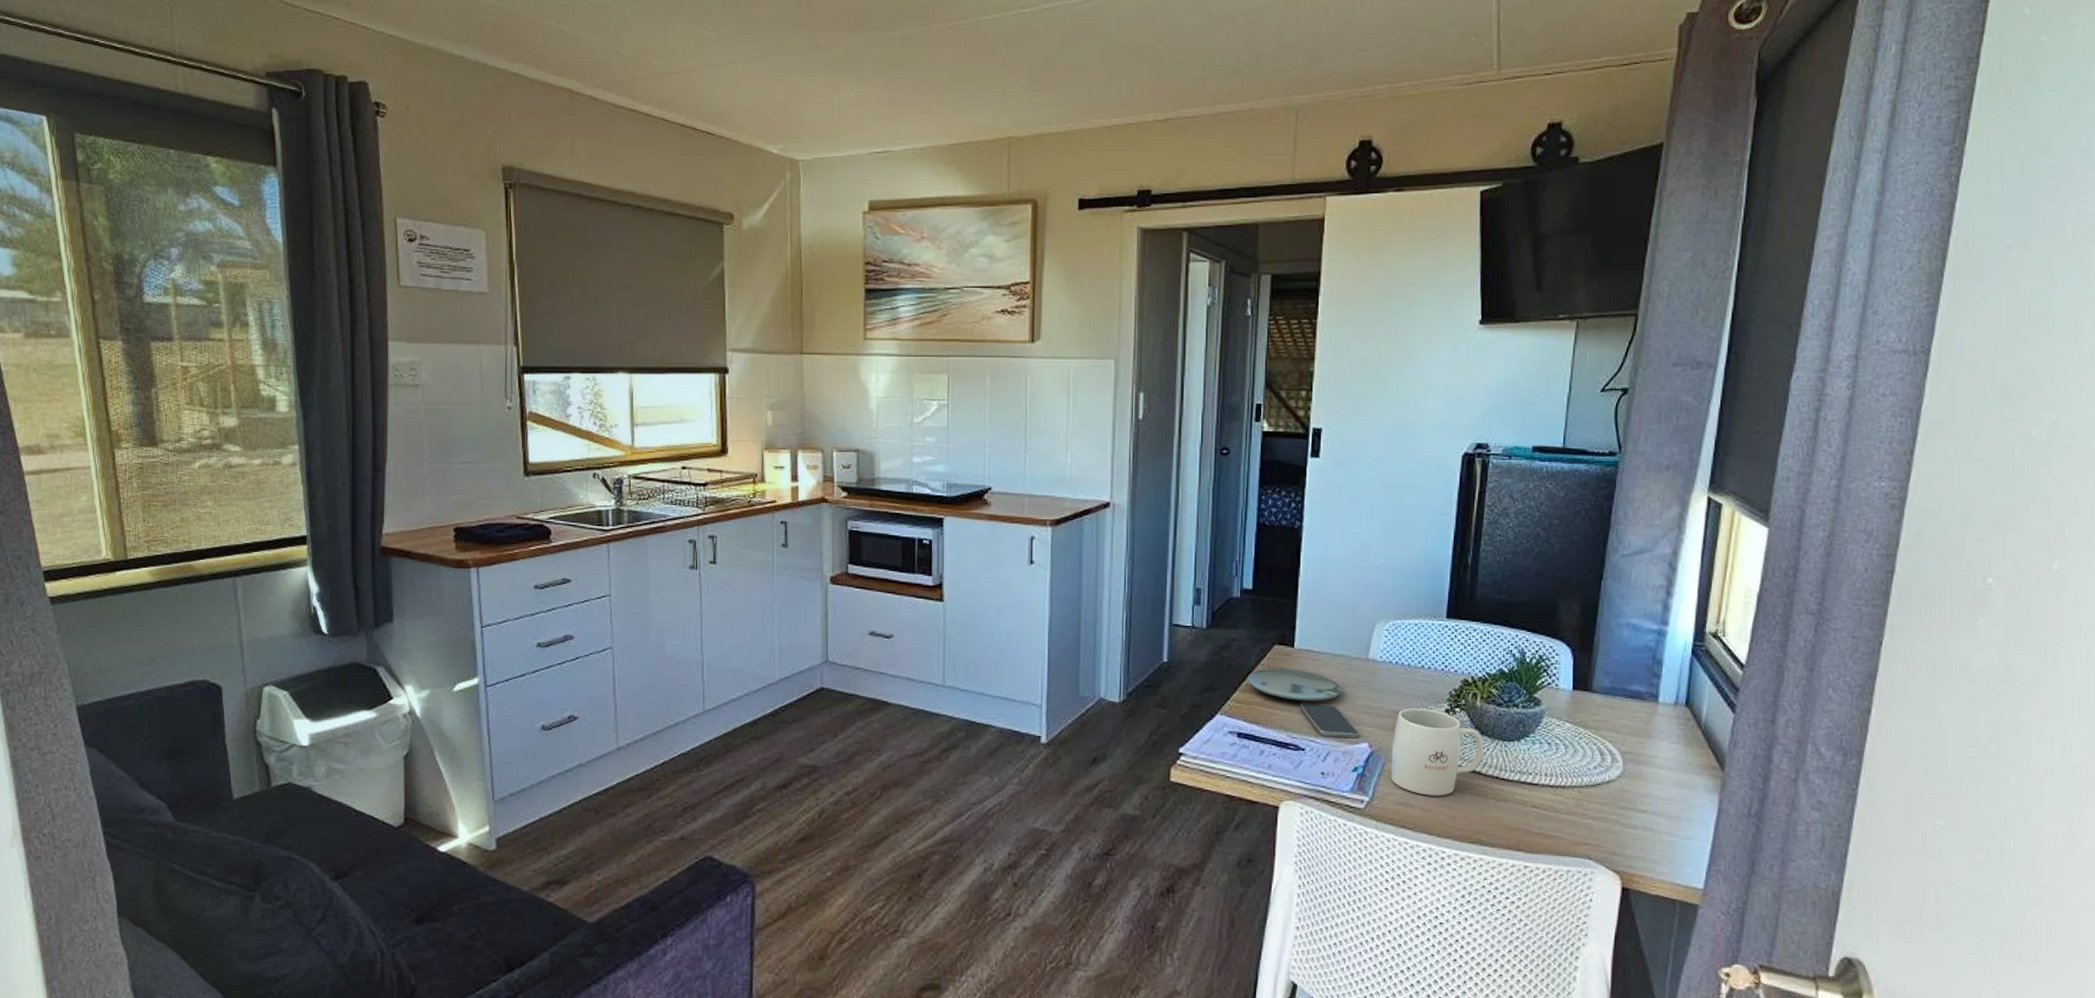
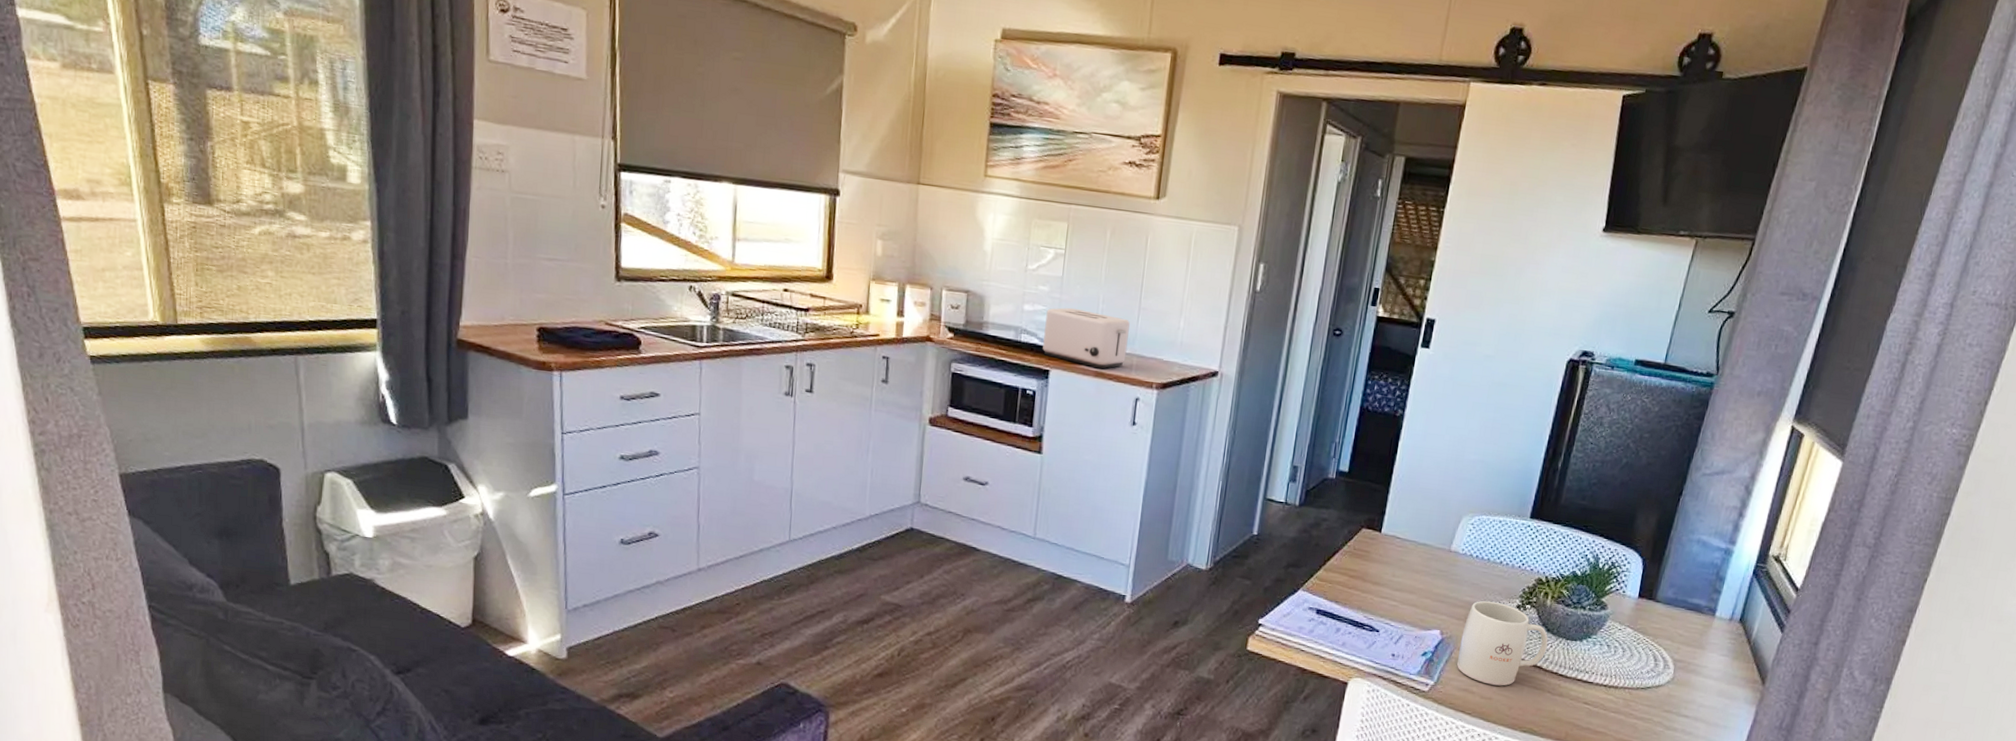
toaster: none [935,455,1018,512] -> present [1042,307,1130,369]
plate: present [1248,668,1342,701] -> none [1332,550,1422,587]
mobile phone: present [1300,703,1358,738] -> none [1379,587,1432,625]

